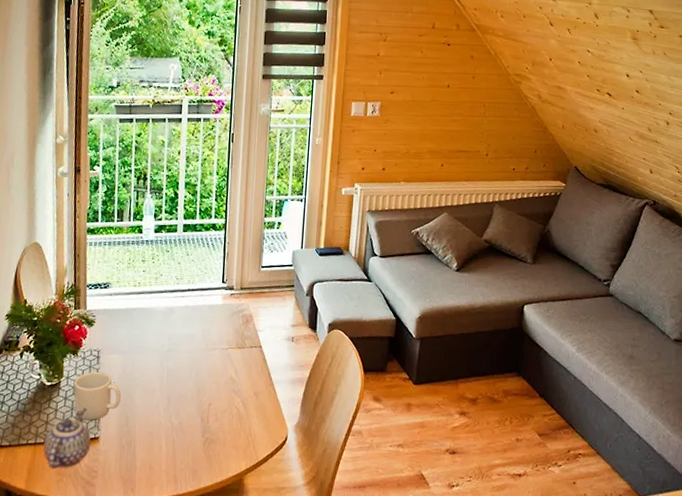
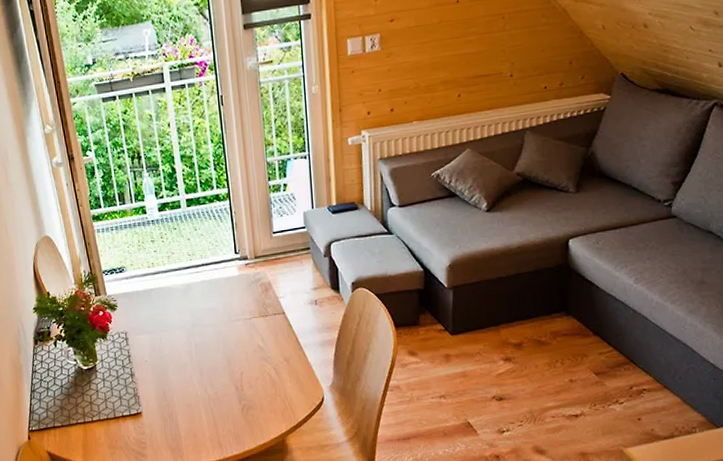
teapot: present [43,410,91,470] -> none [91,389,135,444]
mug: present [73,371,121,420] -> none [108,352,155,398]

